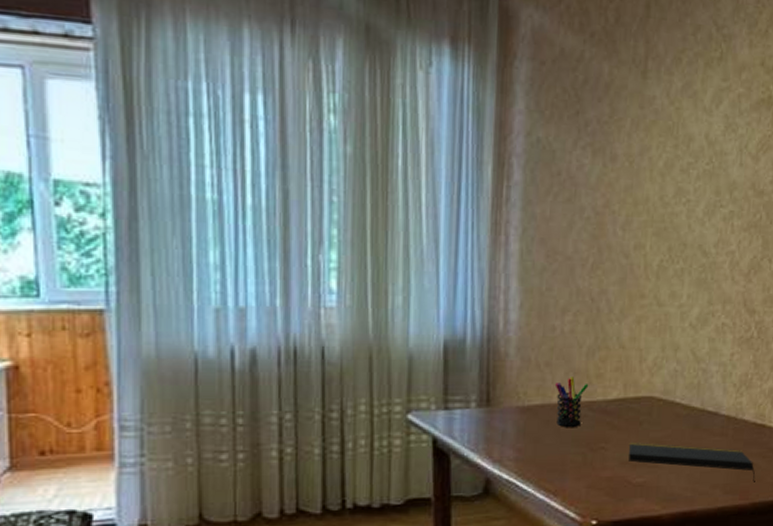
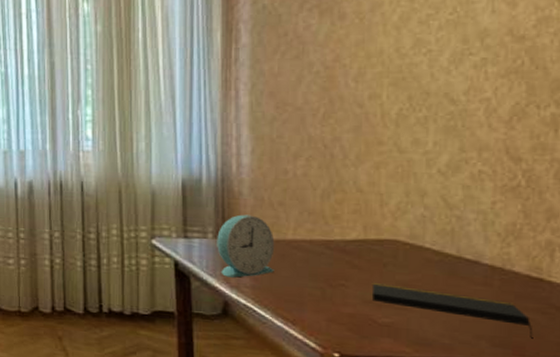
alarm clock: none [480,378,540,451] -> present [217,214,275,278]
pen holder: present [554,377,589,428] -> none [289,216,325,264]

